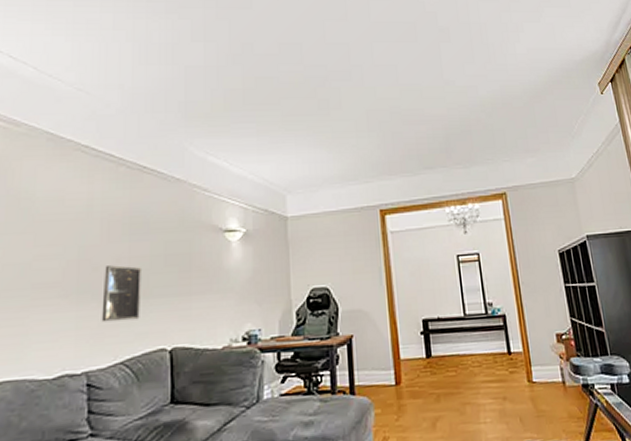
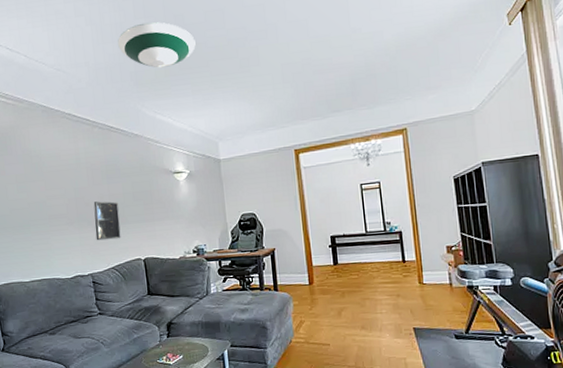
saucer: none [166,47,266,100] -> present [118,22,196,68]

